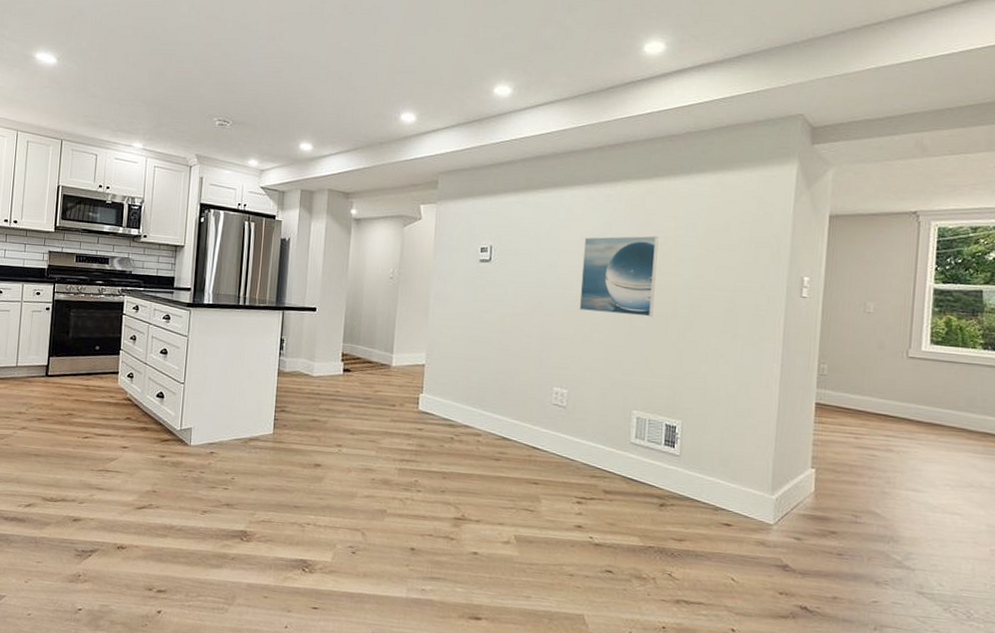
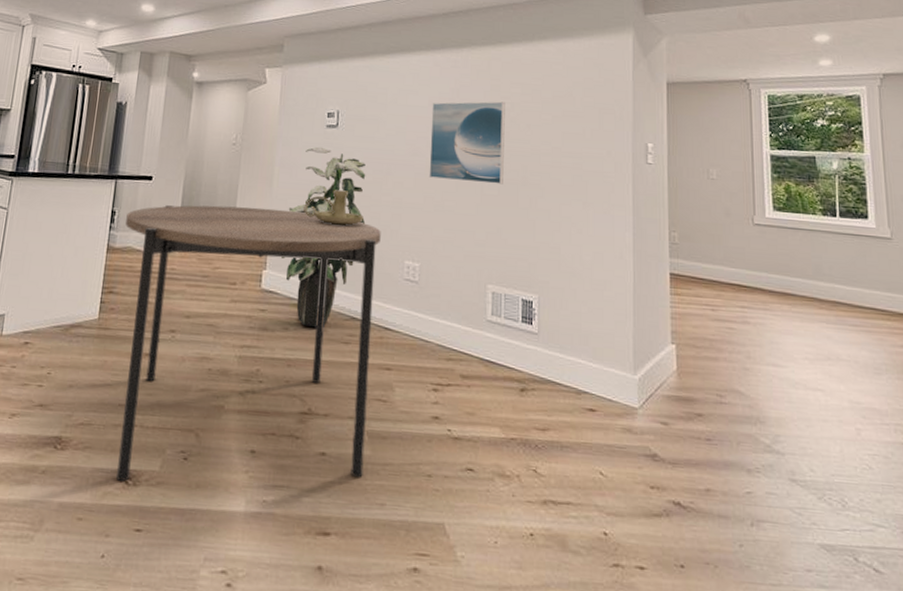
dining table: none [293,334,531,575] -> present [115,205,381,481]
indoor plant: none [437,280,518,446] -> present [281,146,366,327]
candle holder: none [458,321,515,354] -> present [304,190,364,226]

